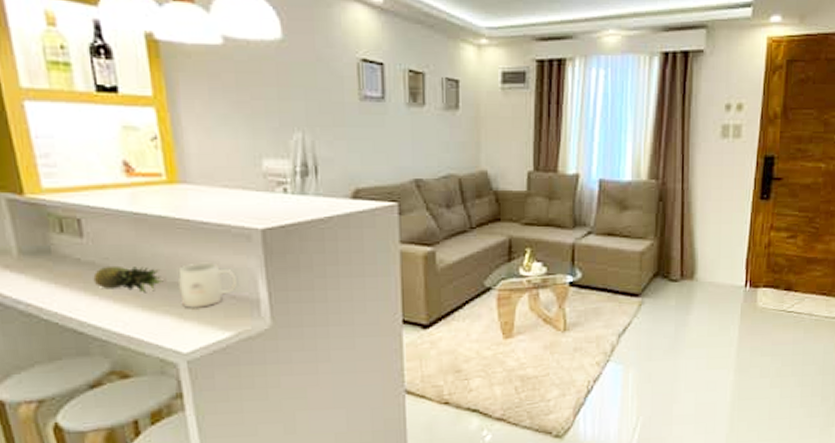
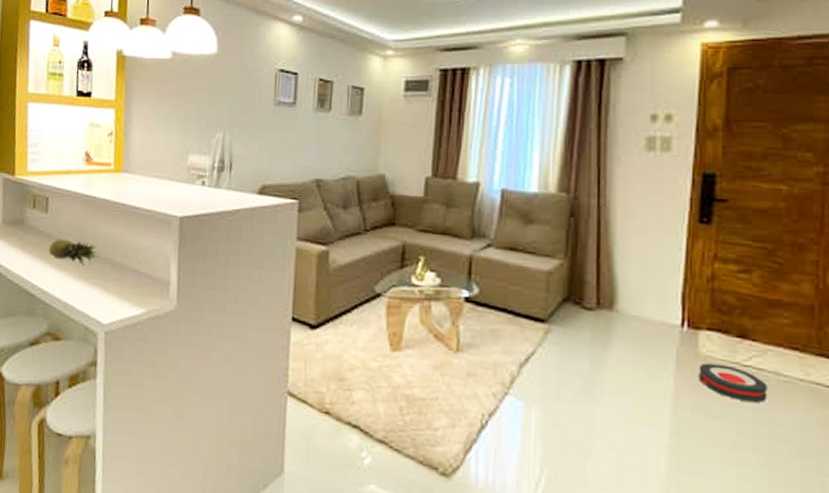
mug: present [177,262,238,309] -> none [108,242,155,285]
robot vacuum: none [756,313,804,339] -> present [698,363,768,403]

